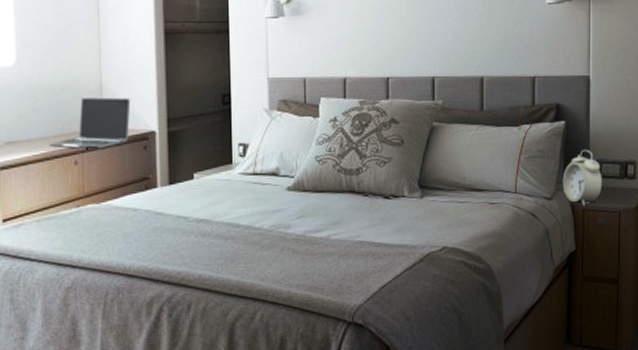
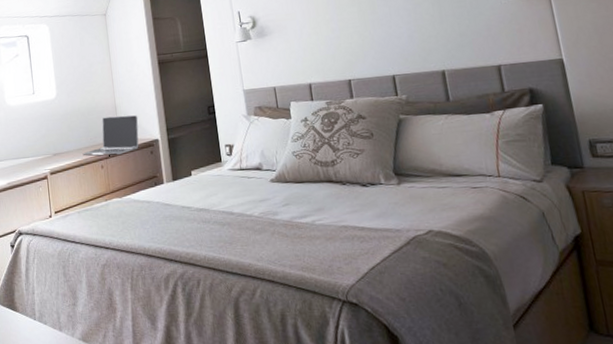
alarm clock: present [562,150,603,206] -> none [550,130,603,188]

